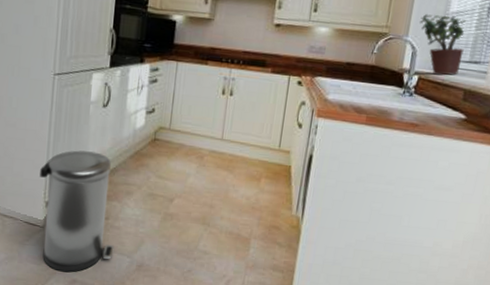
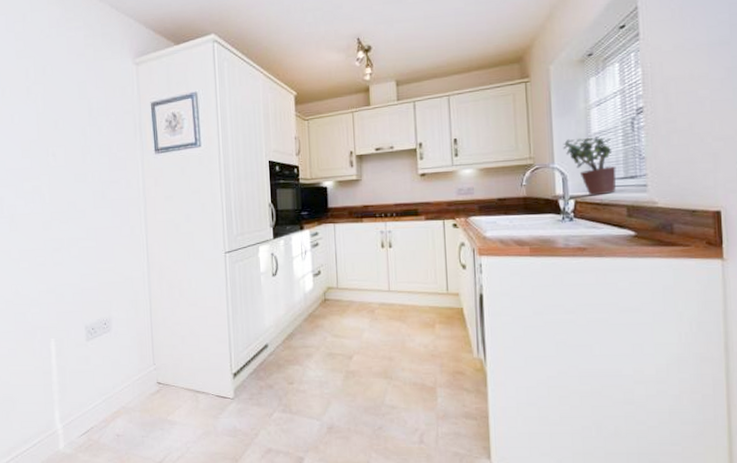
pedal bin: present [40,150,114,273] -> none [224,320,303,442]

